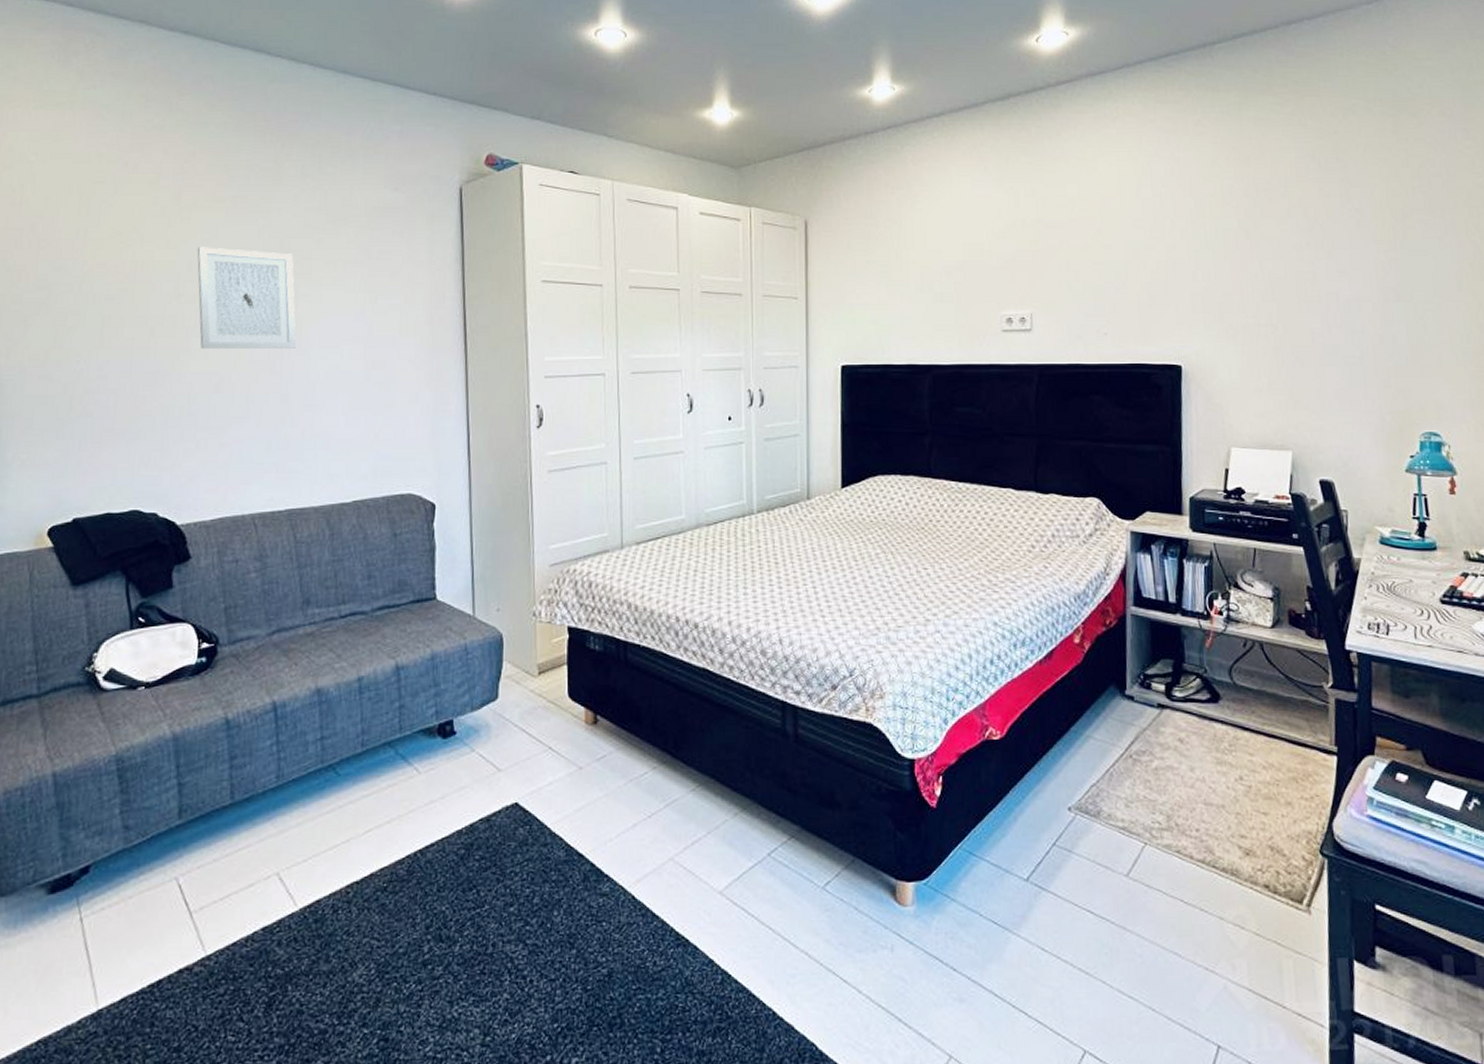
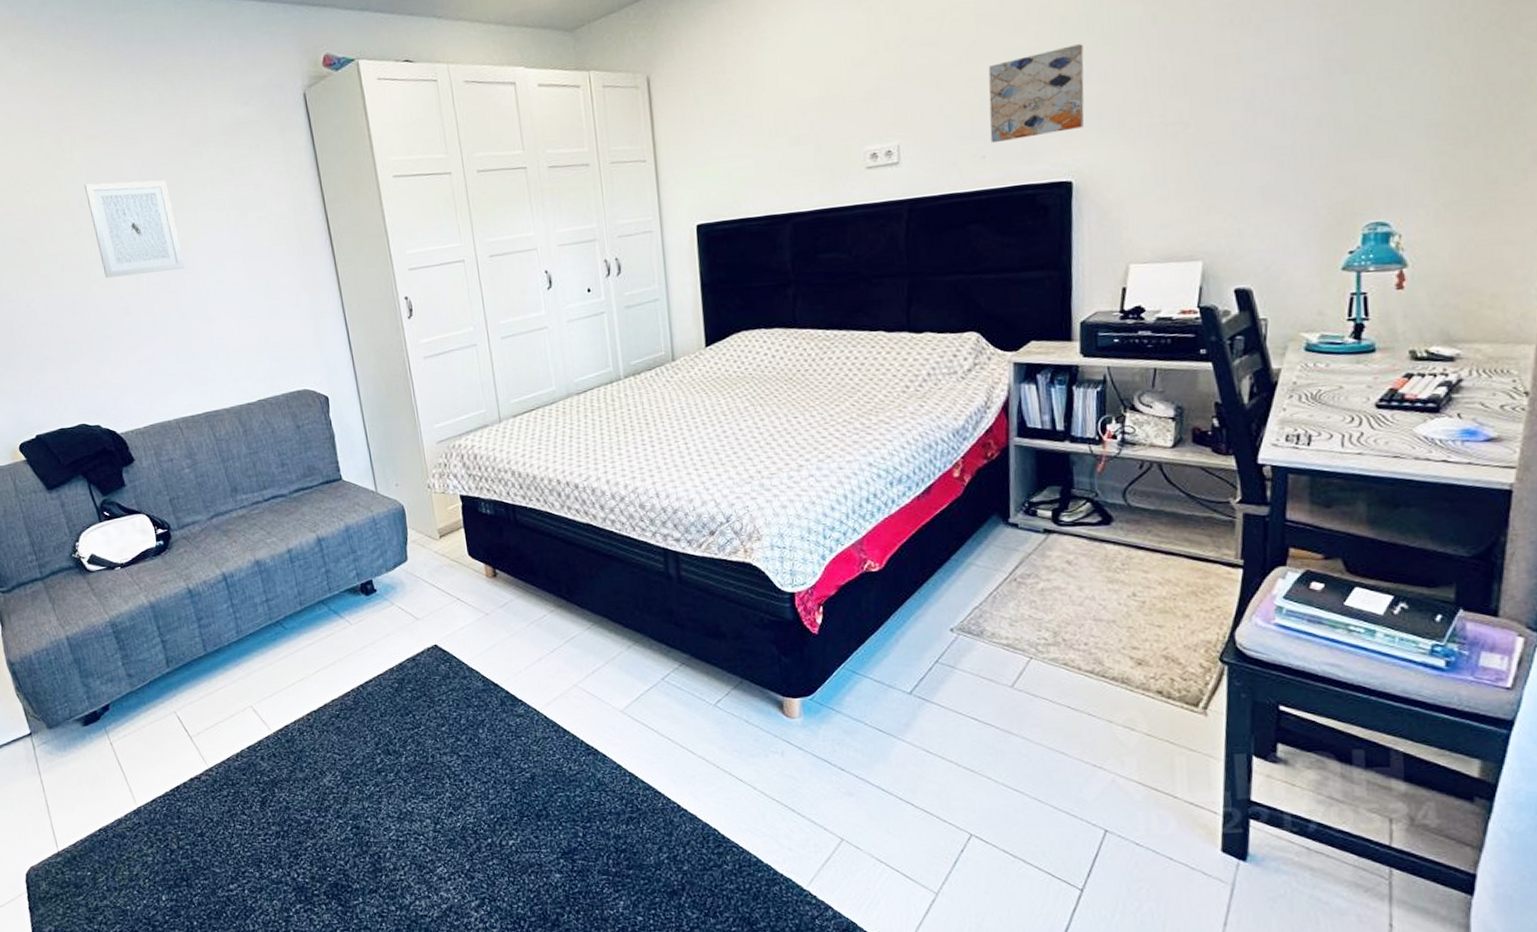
wall art: none [1110,246,1191,323] -> present [988,44,1085,144]

